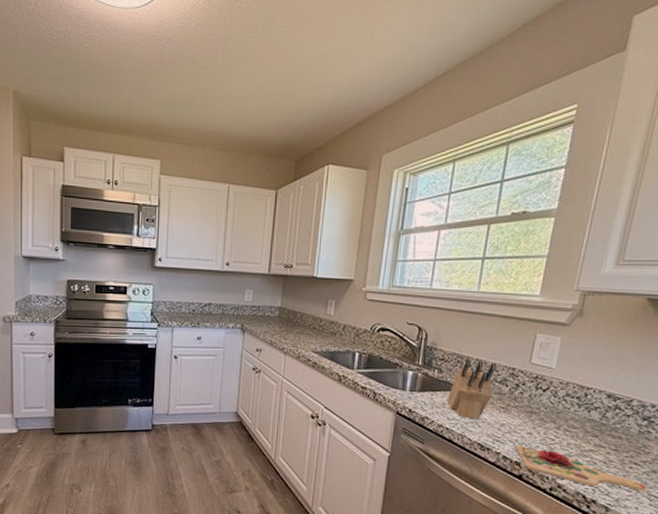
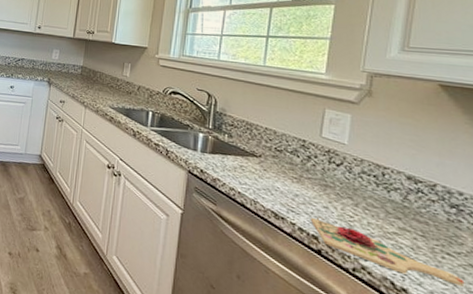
knife block: present [448,358,496,420] -> none [239,126,285,187]

